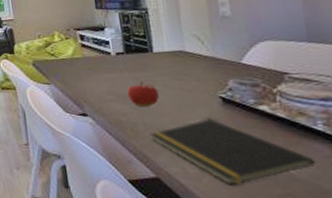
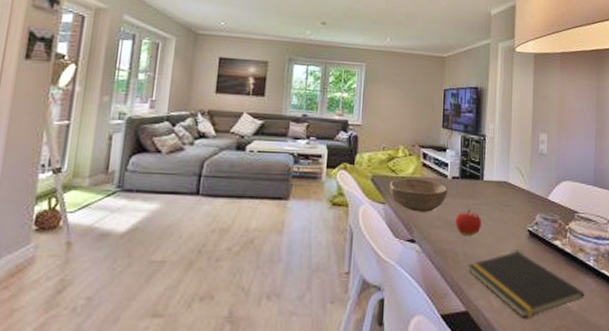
bowl: none [51,58,114,89] -> present [390,178,448,212]

